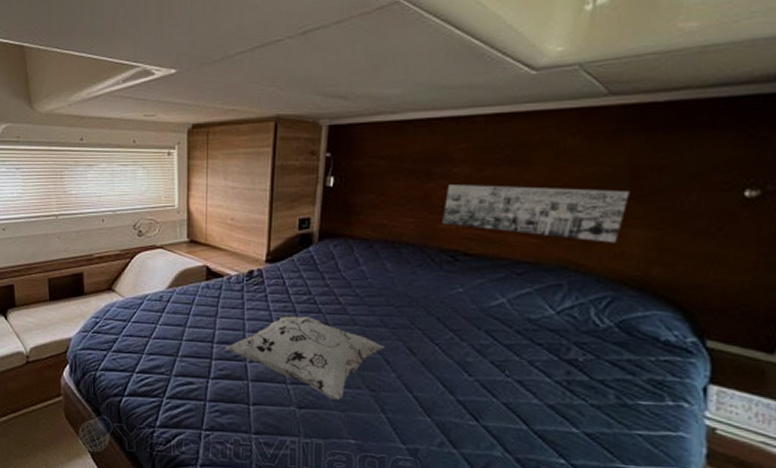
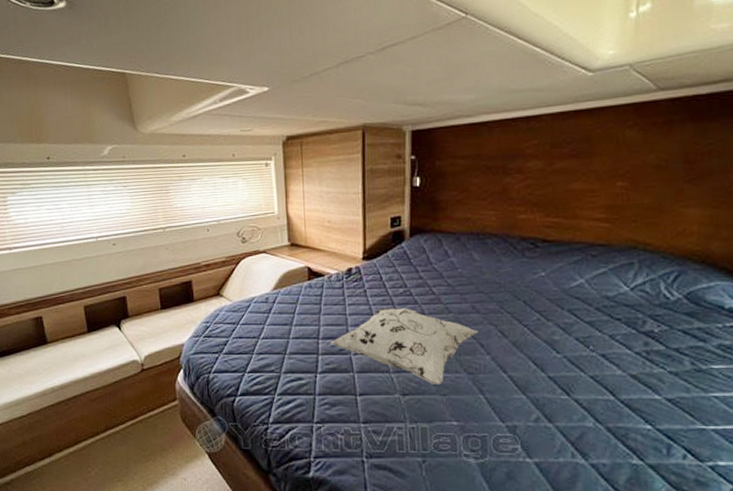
wall art: present [442,185,630,243] -> none [521,174,685,223]

